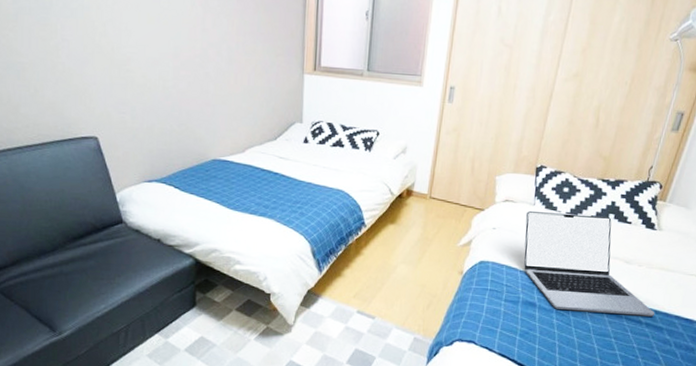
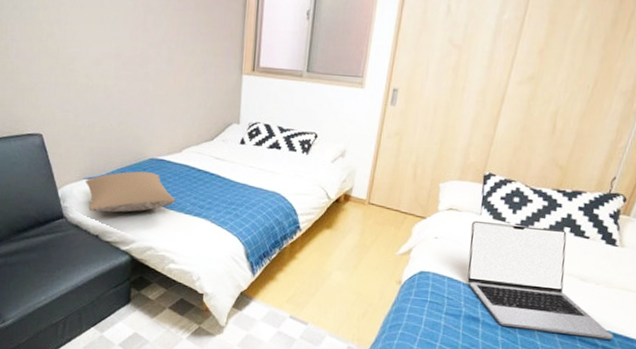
pillow: none [144,172,240,216] -> present [85,171,175,213]

